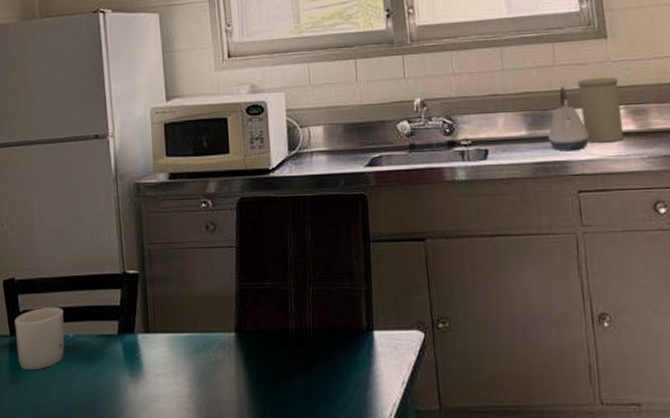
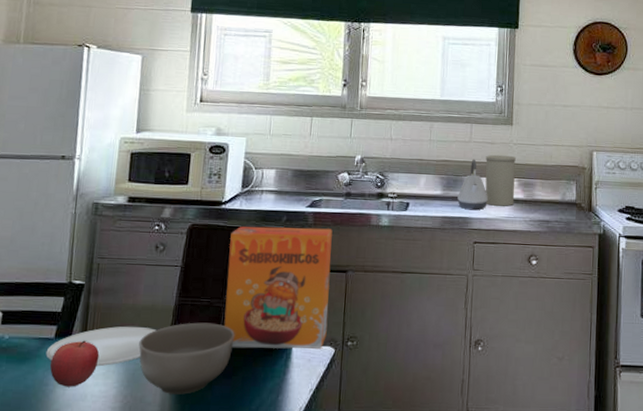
plate: none [112,317,221,364] -> present [46,326,156,367]
fruit: none [118,334,166,387] -> present [50,339,100,387]
bowl: none [204,309,307,392] -> present [138,322,235,395]
cereal box: none [284,190,412,337] -> present [224,226,333,349]

